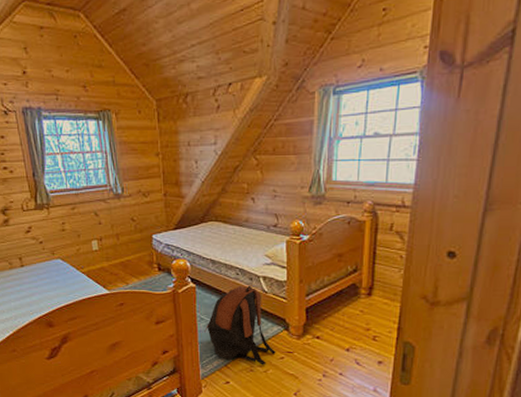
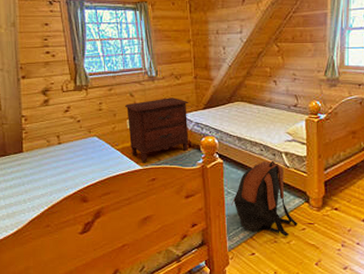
nightstand: none [89,217,159,287] -> present [124,97,189,163]

